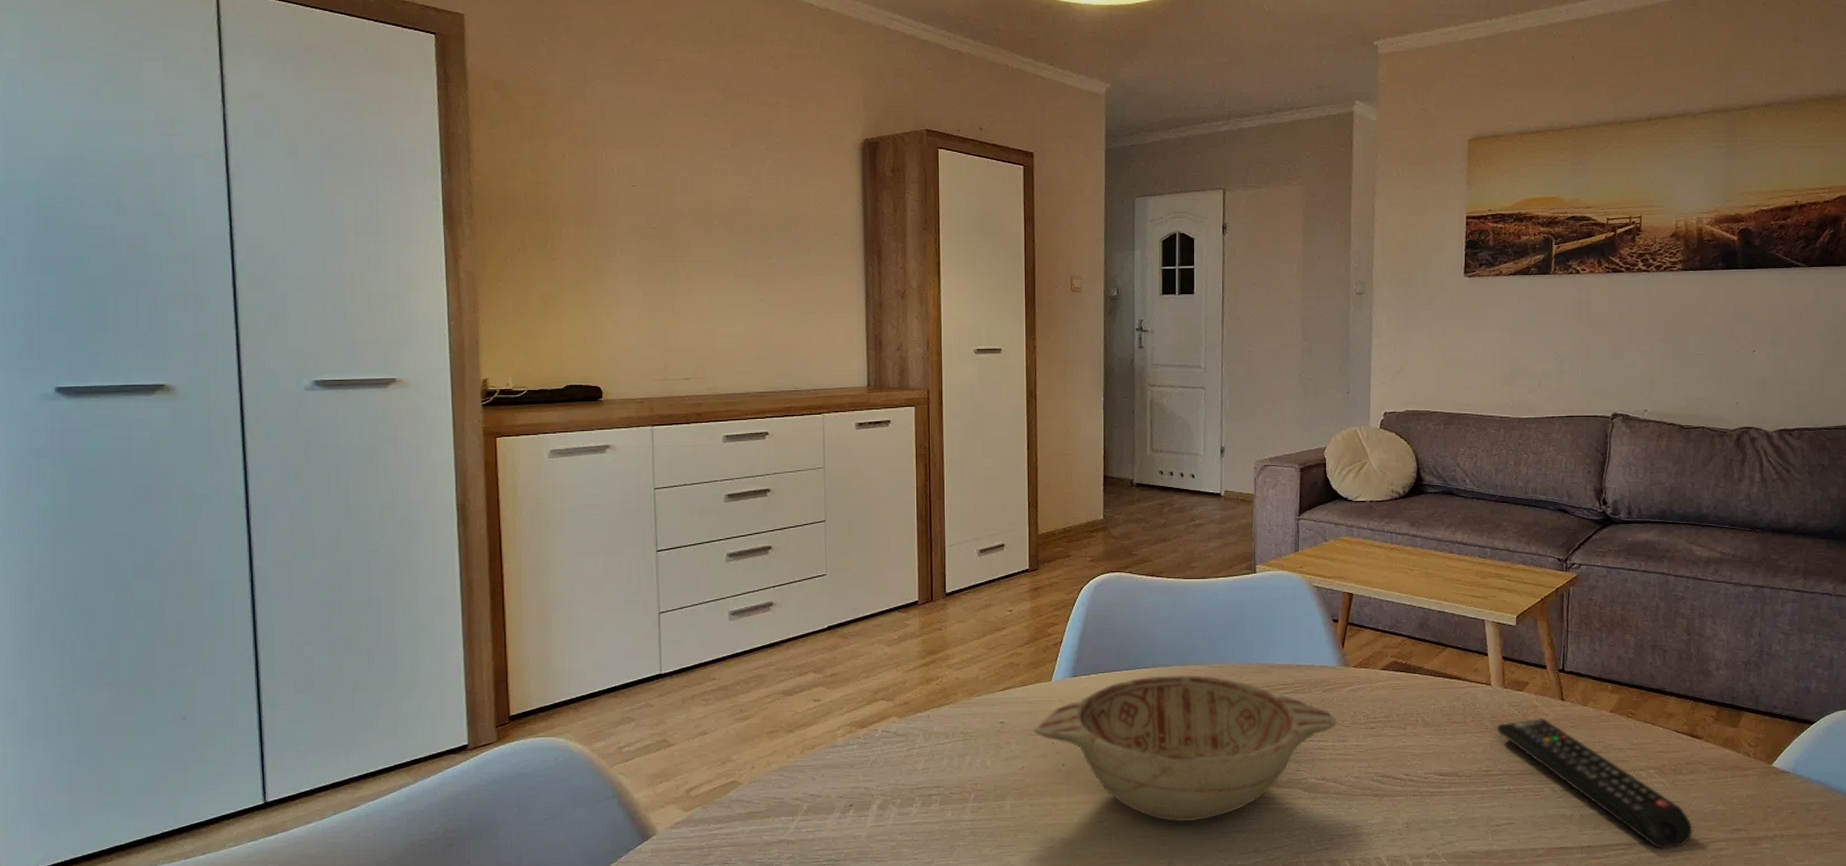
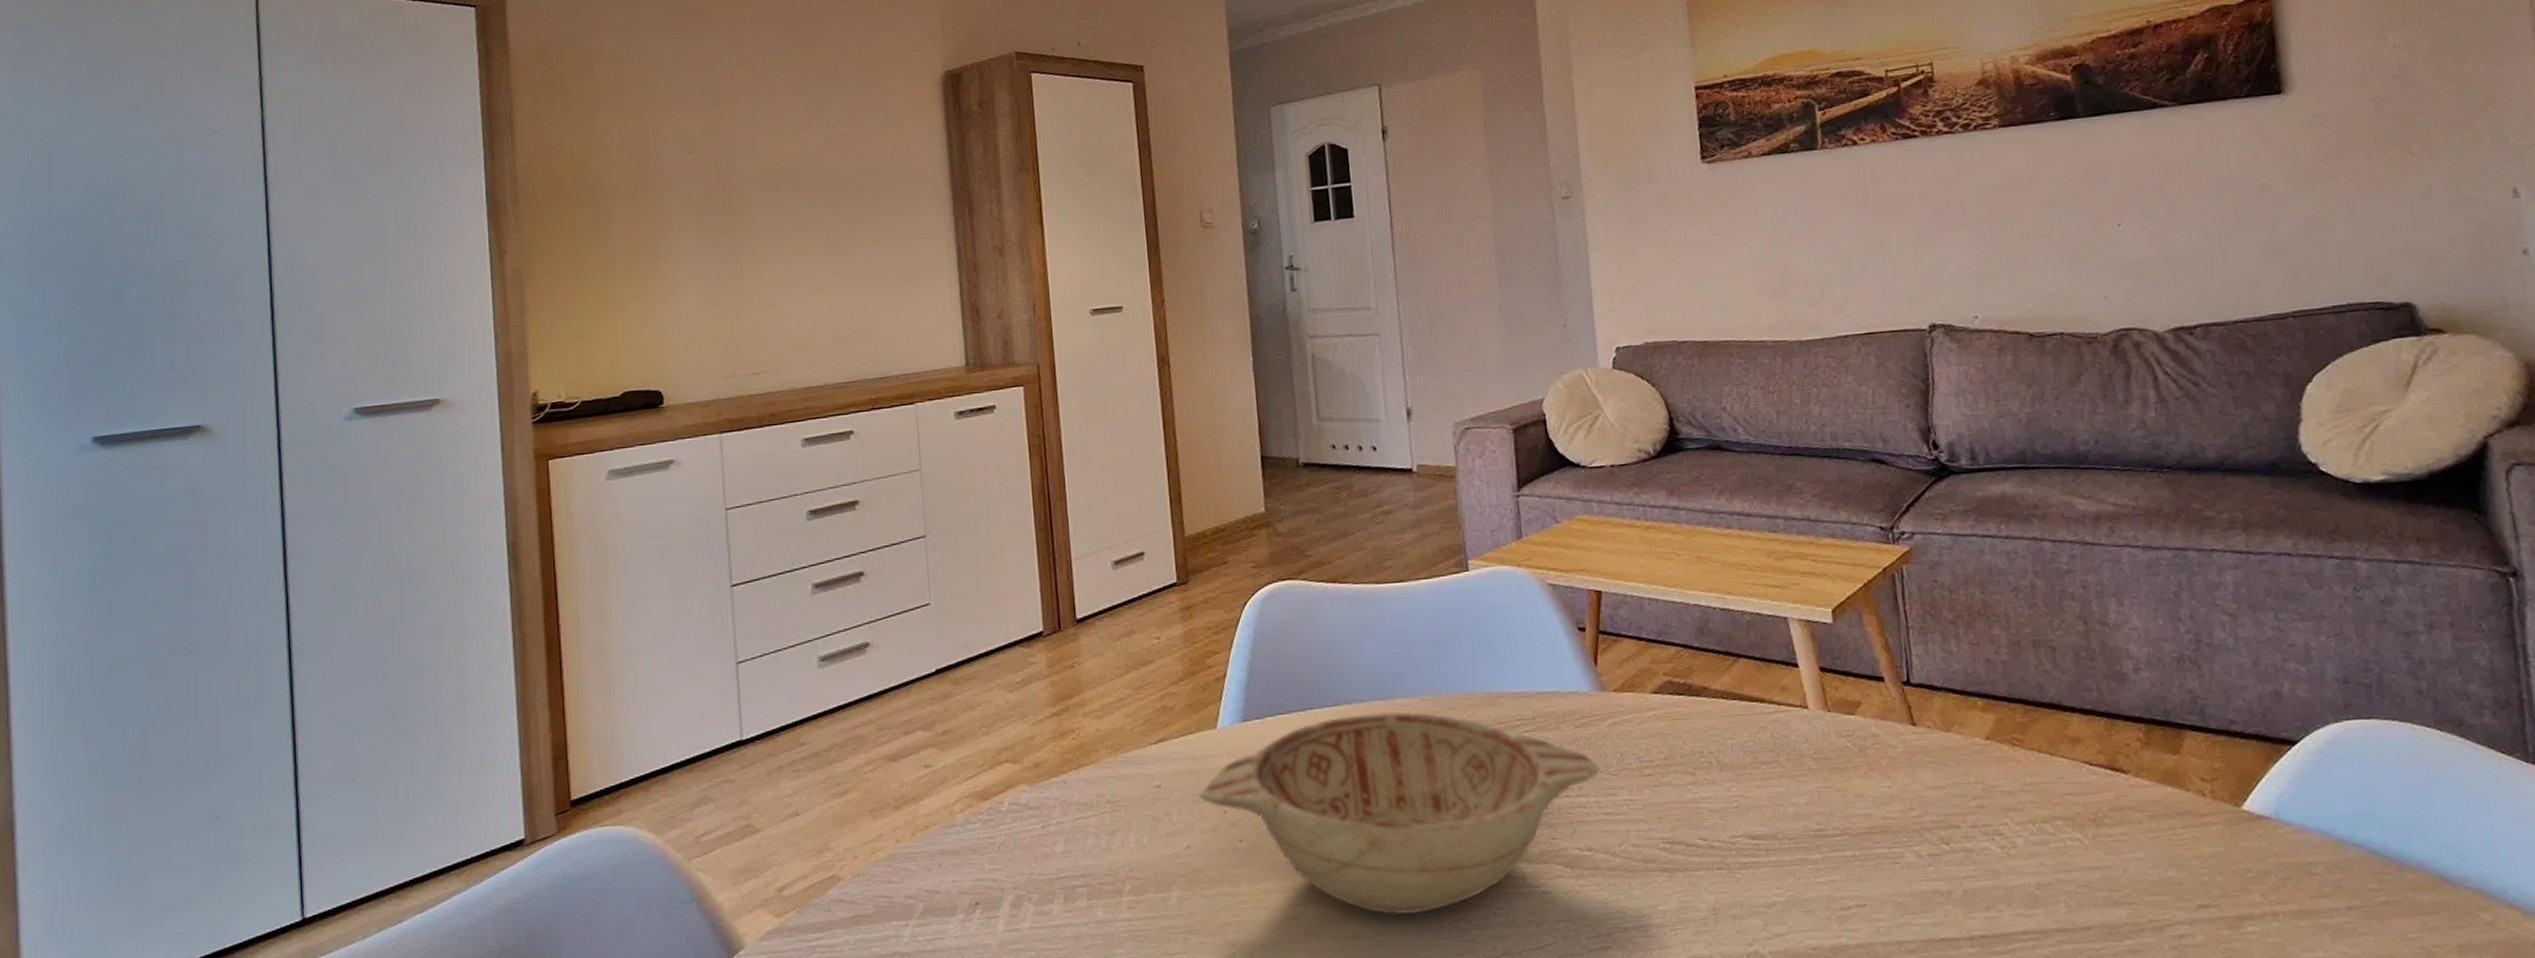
remote control: present [1497,718,1693,850] -> none [1824,751,2136,939]

